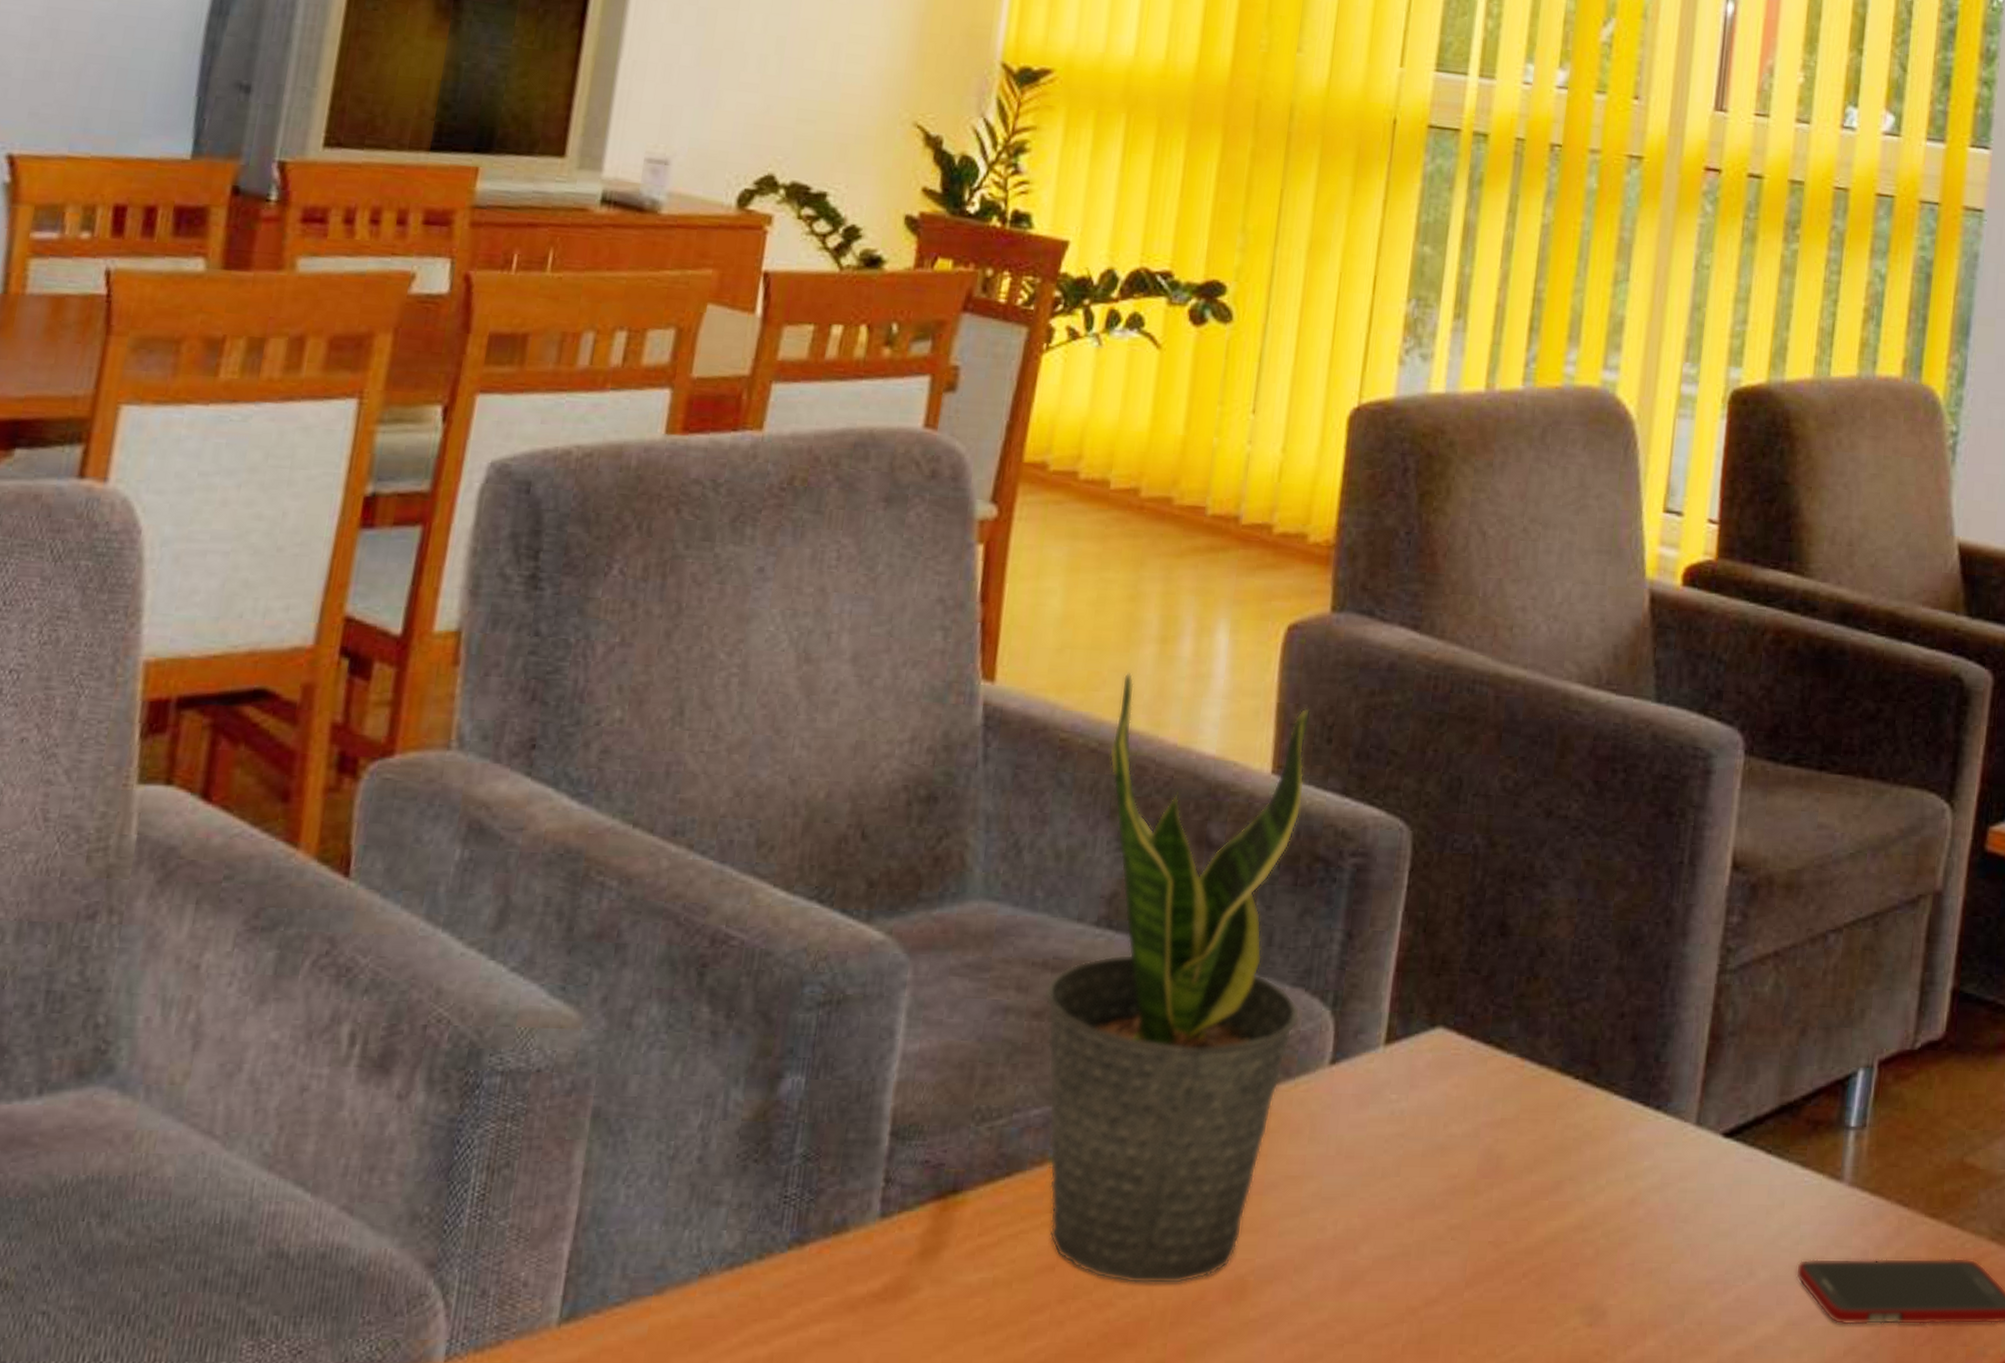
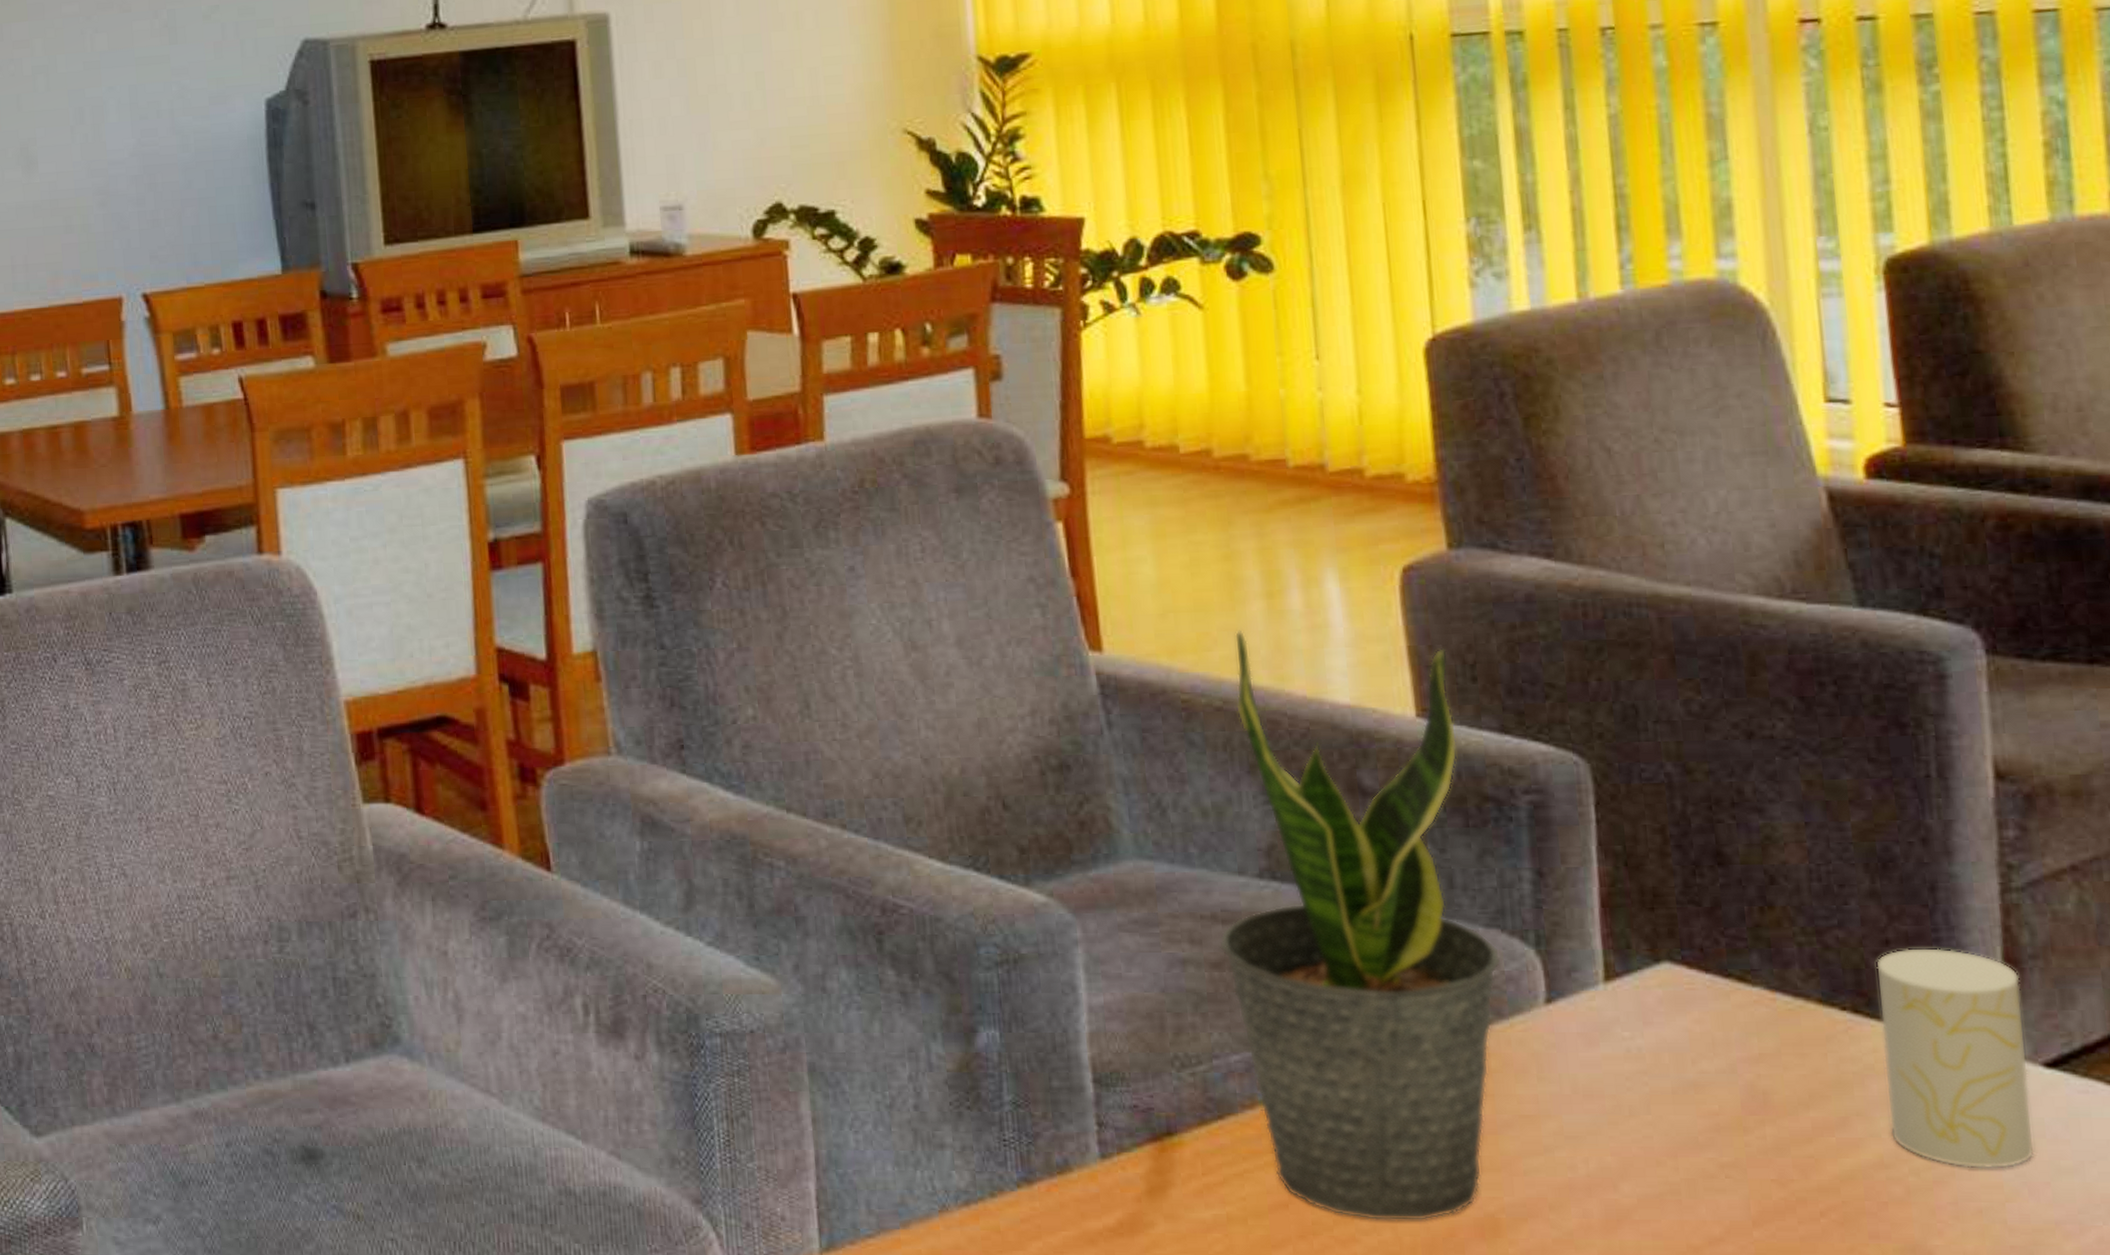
cup: none [1593,1021,1719,1232] -> present [1876,947,2035,1169]

